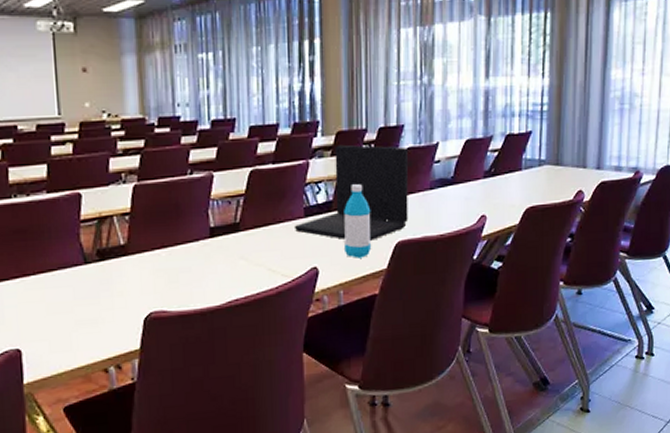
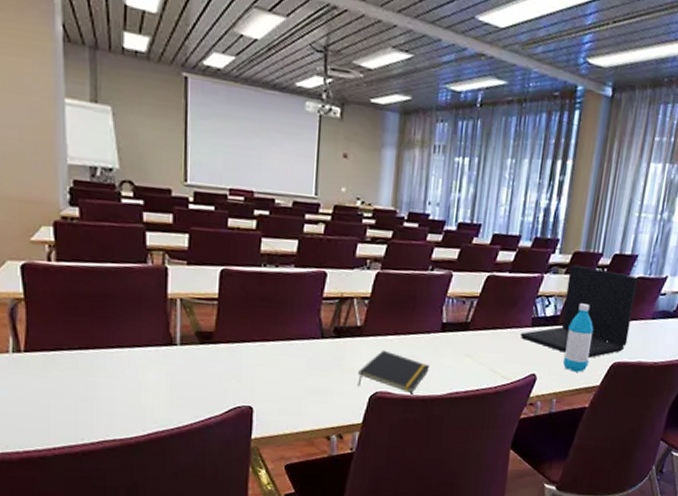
notepad: none [129,266,204,309] -> present [357,350,430,393]

